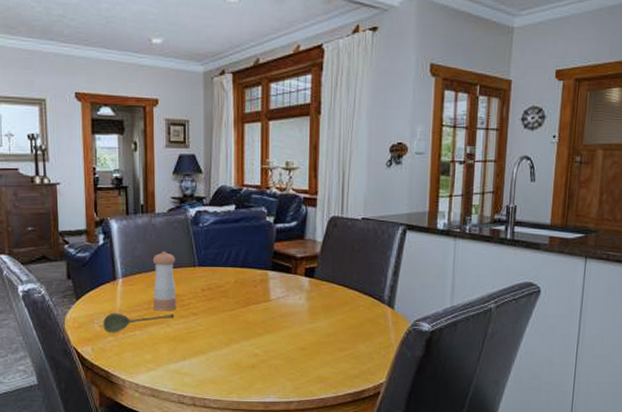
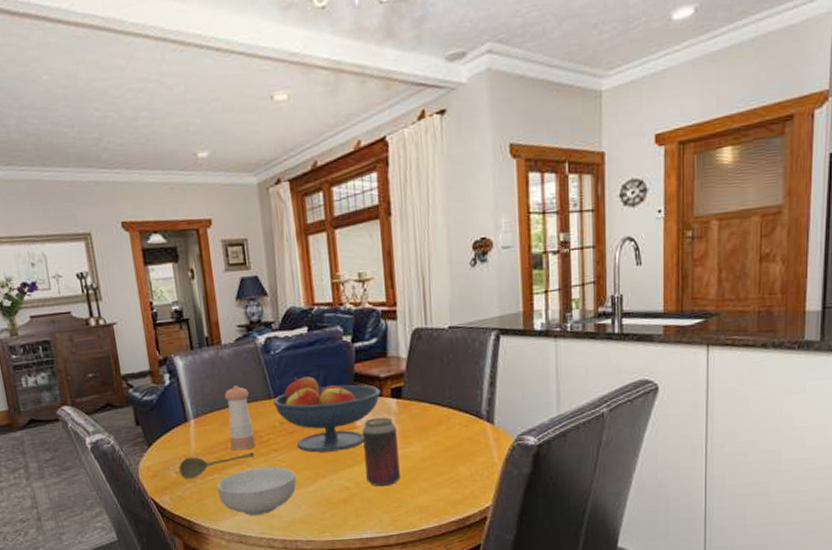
cereal bowl: none [137,328,210,372] -> present [217,466,296,516]
fruit bowl: none [196,249,296,320] -> present [272,376,381,453]
beverage can: none [275,293,306,357] -> present [362,417,400,487]

